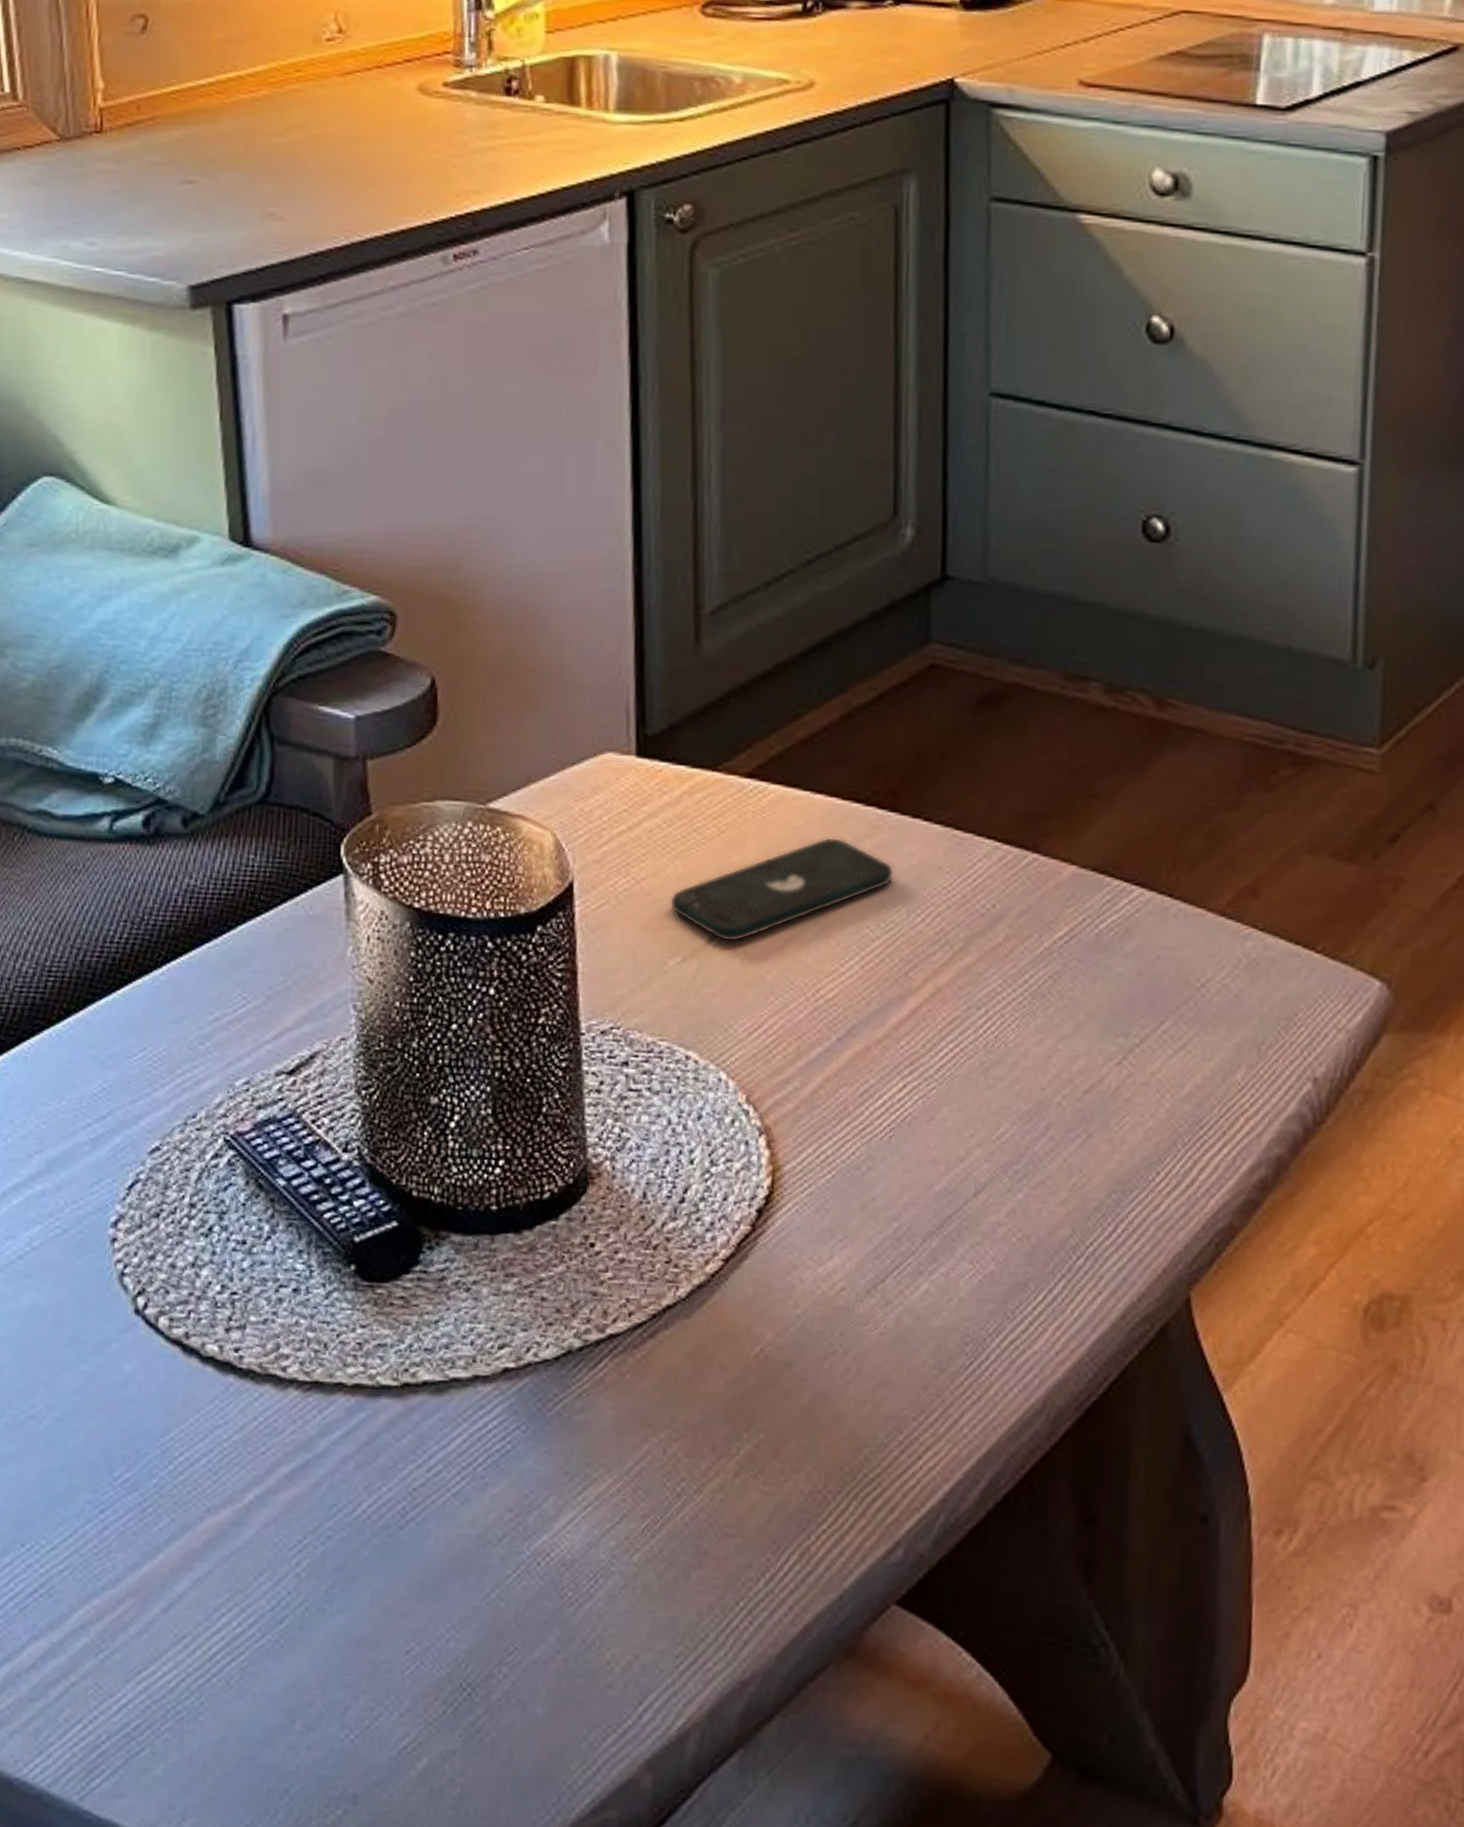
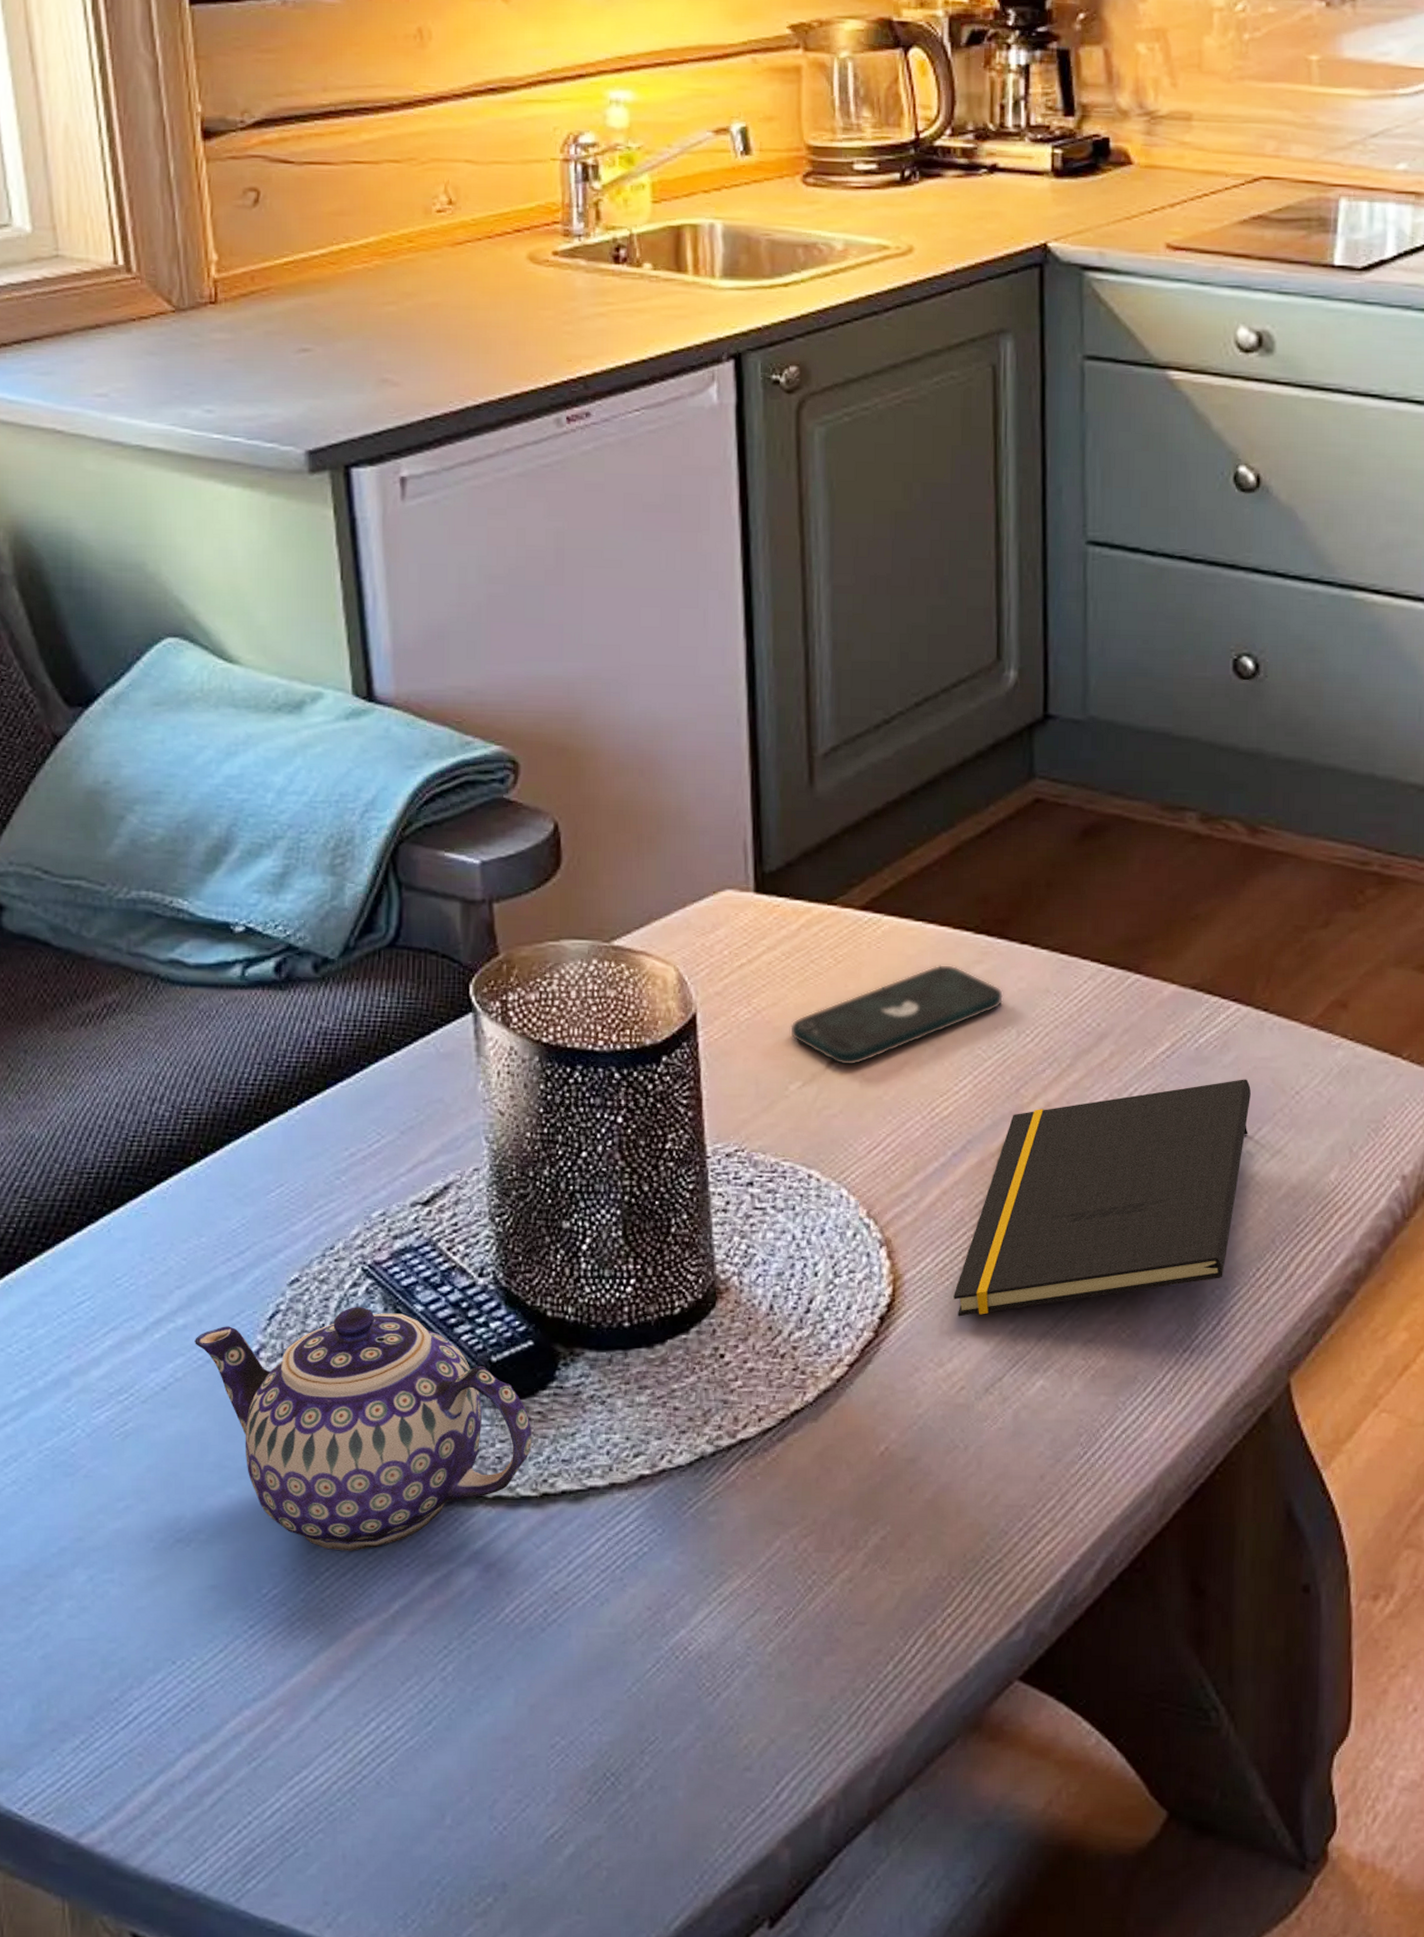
teapot: none [52,1179,394,1436] -> present [195,1307,532,1551]
notepad: none [835,968,1154,1213] -> present [953,1079,1251,1317]

